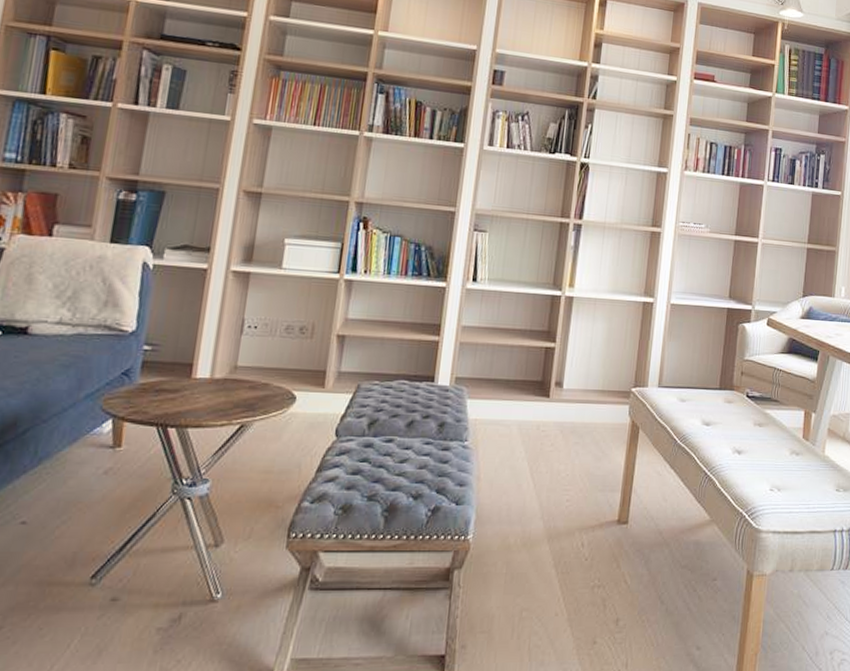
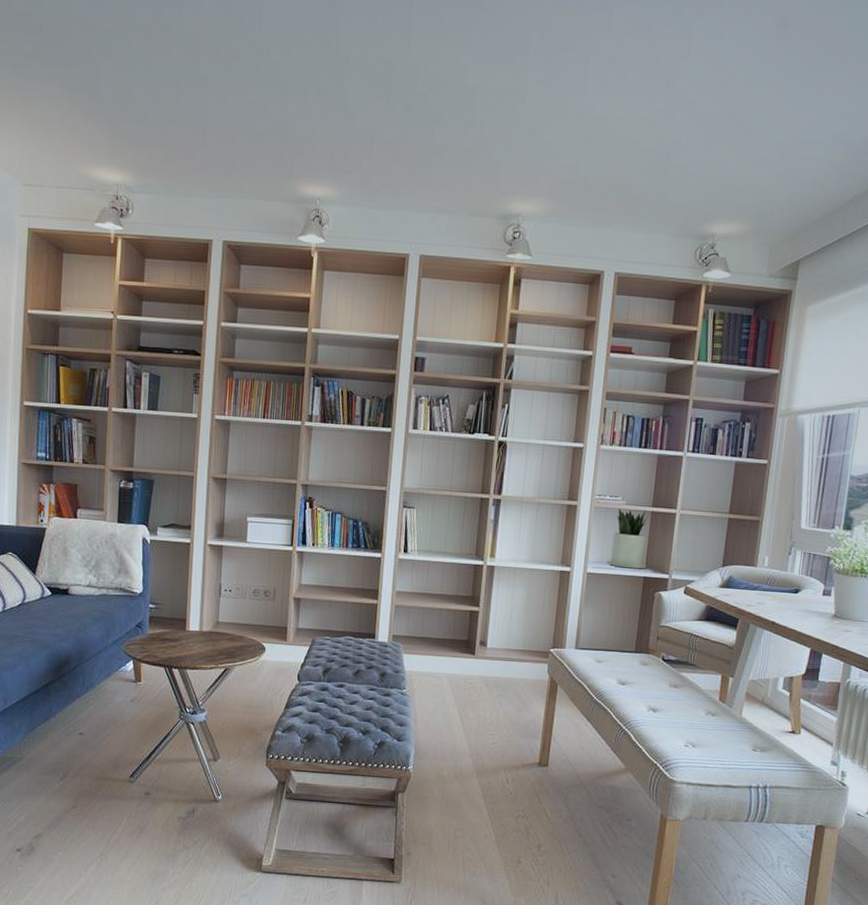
planter: none [691,237,733,300] -> present [607,509,650,569]

